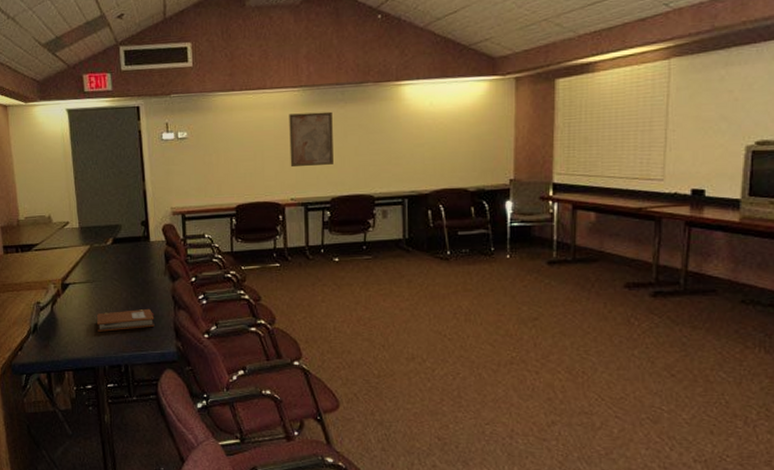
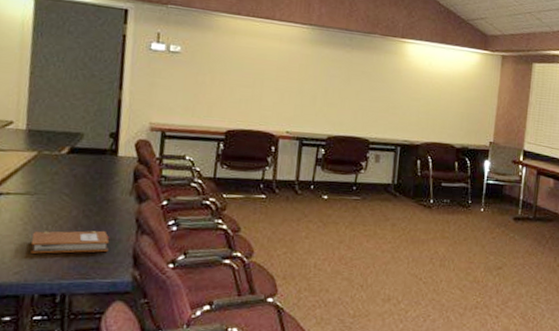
wall art: present [289,111,333,168] -> none [290,49,339,104]

